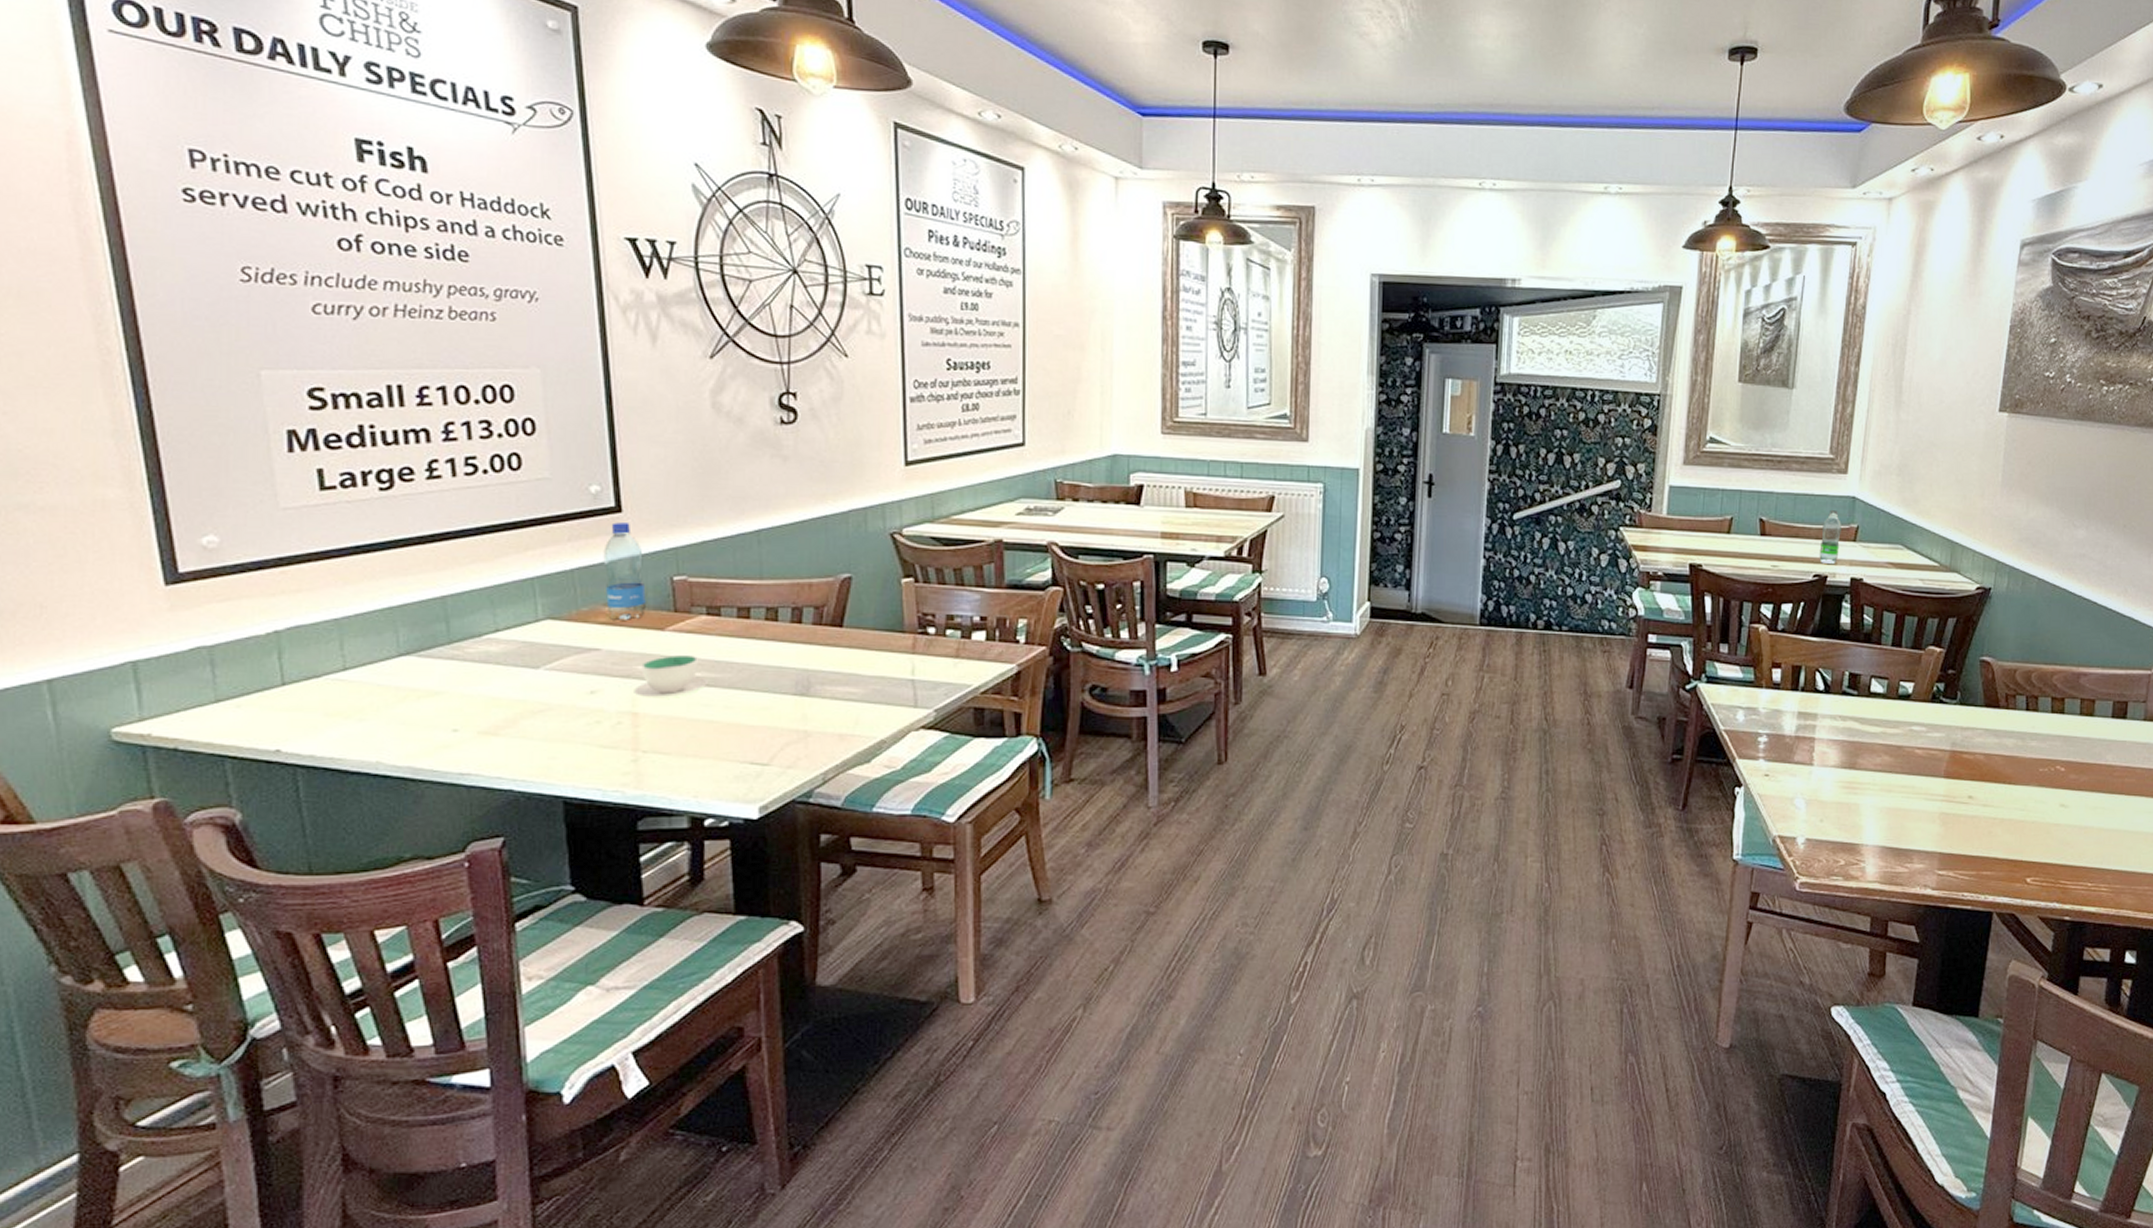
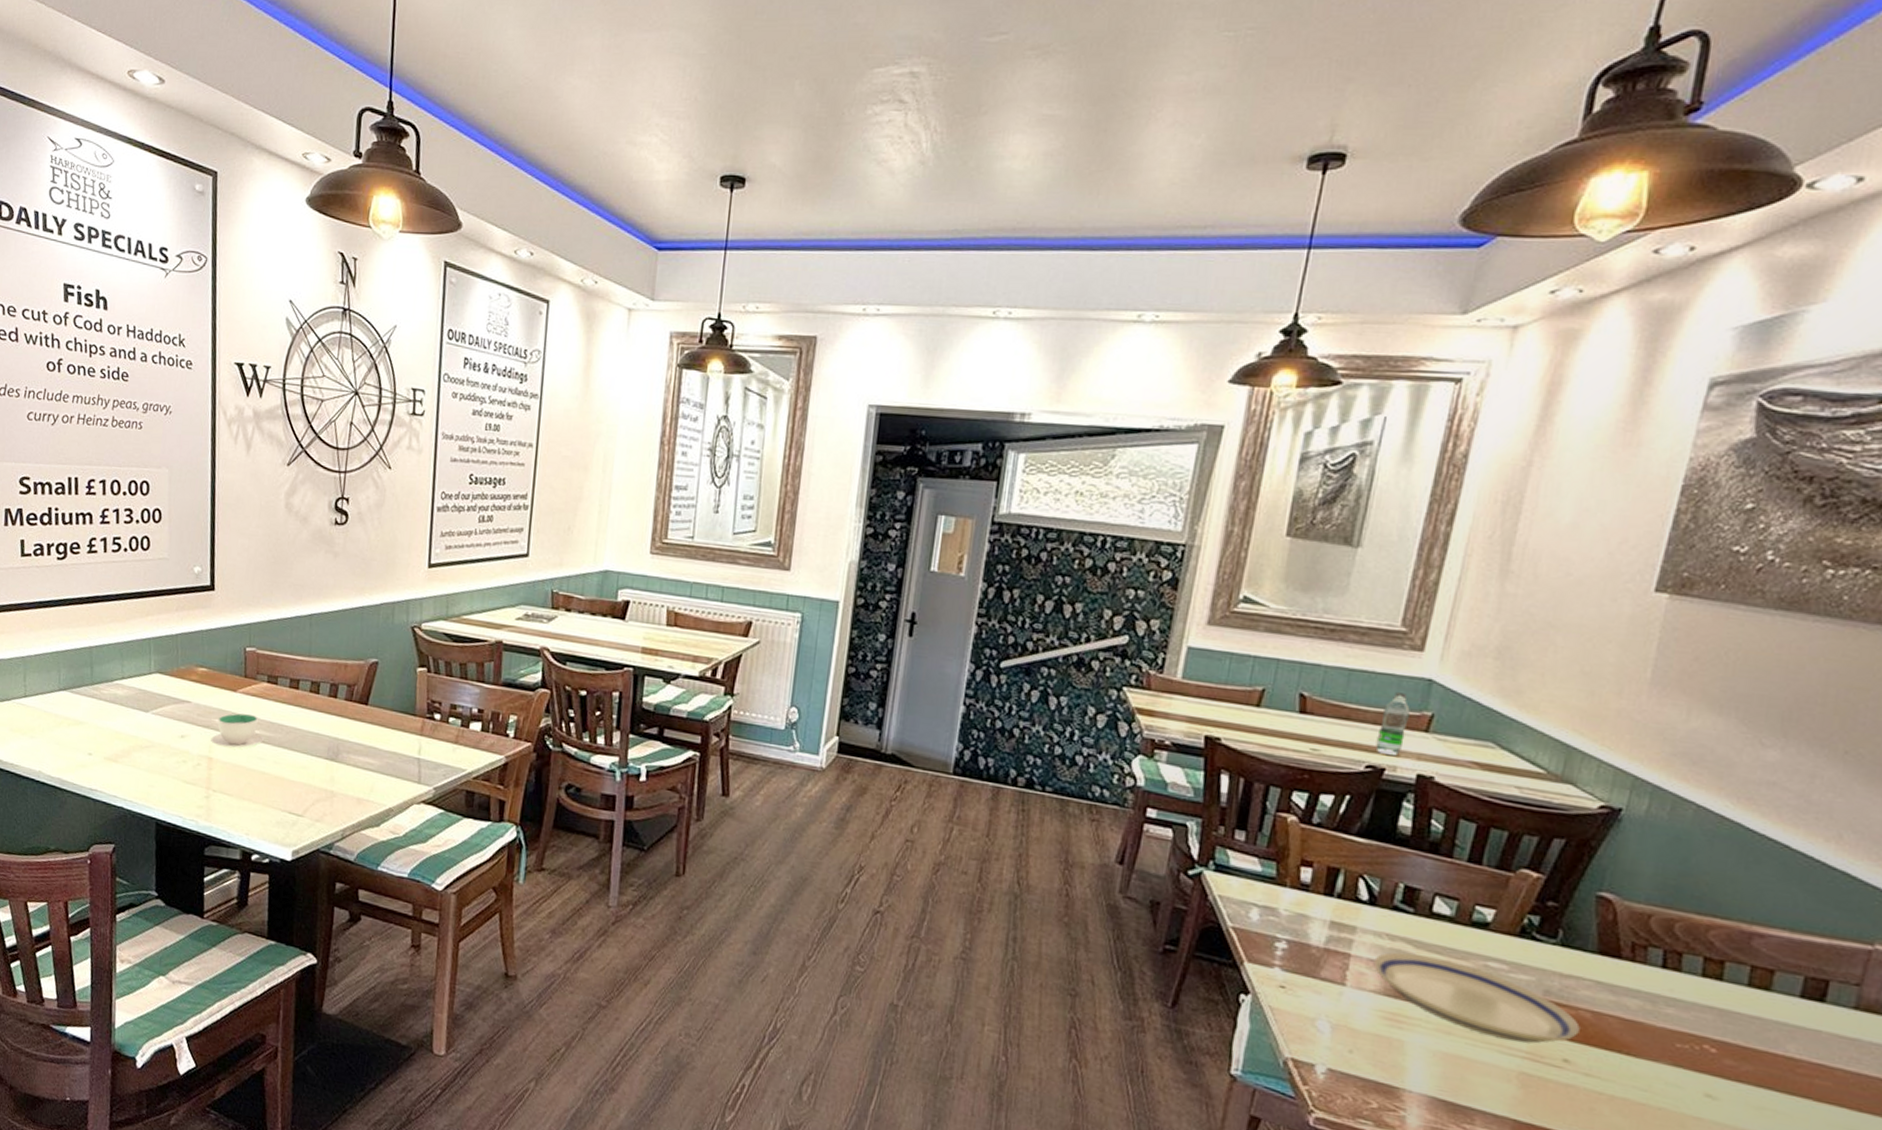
bottle: present [603,522,646,622] -> none [197,598,226,681]
plate: none [1832,730,1977,788] -> present [1373,952,1580,1044]

